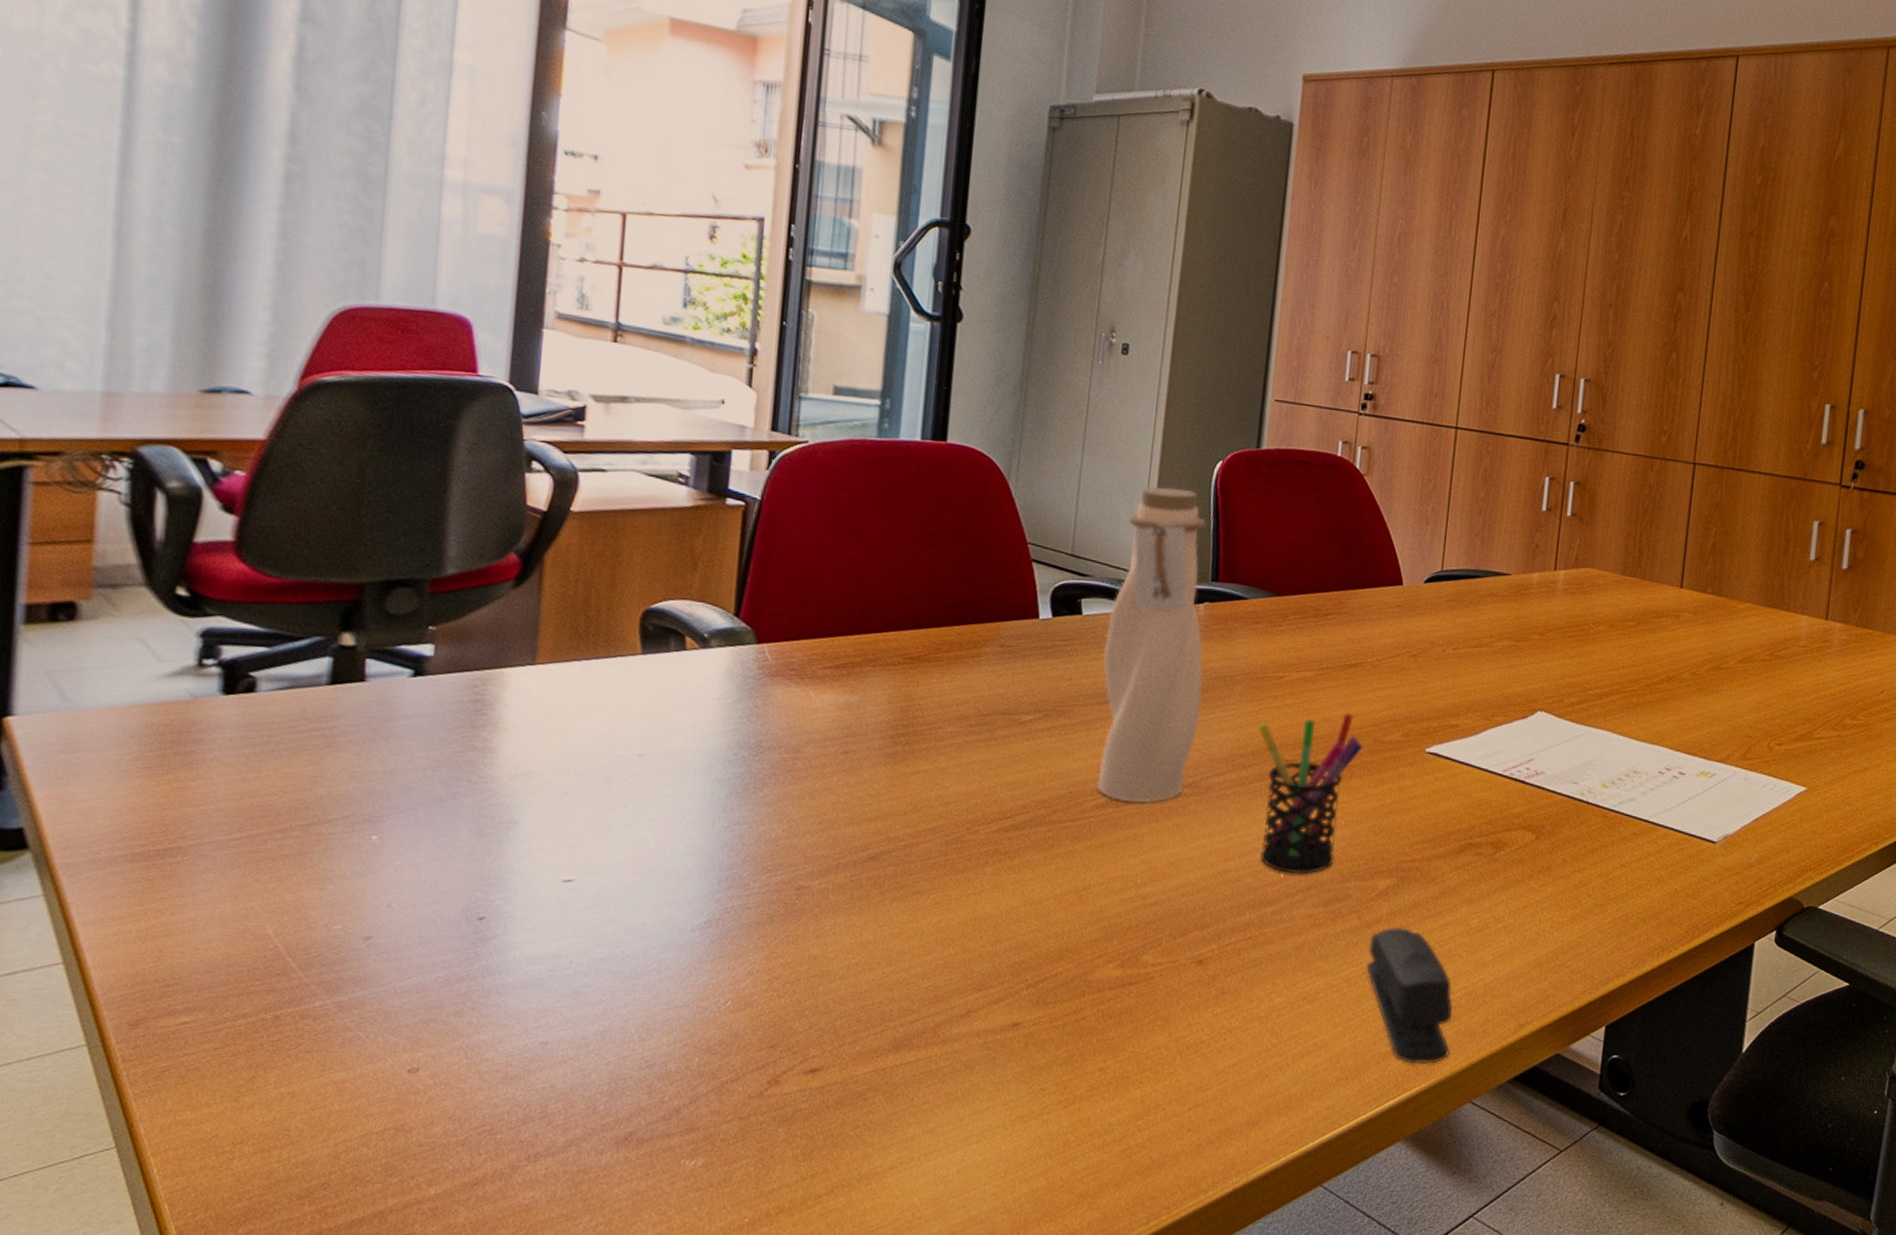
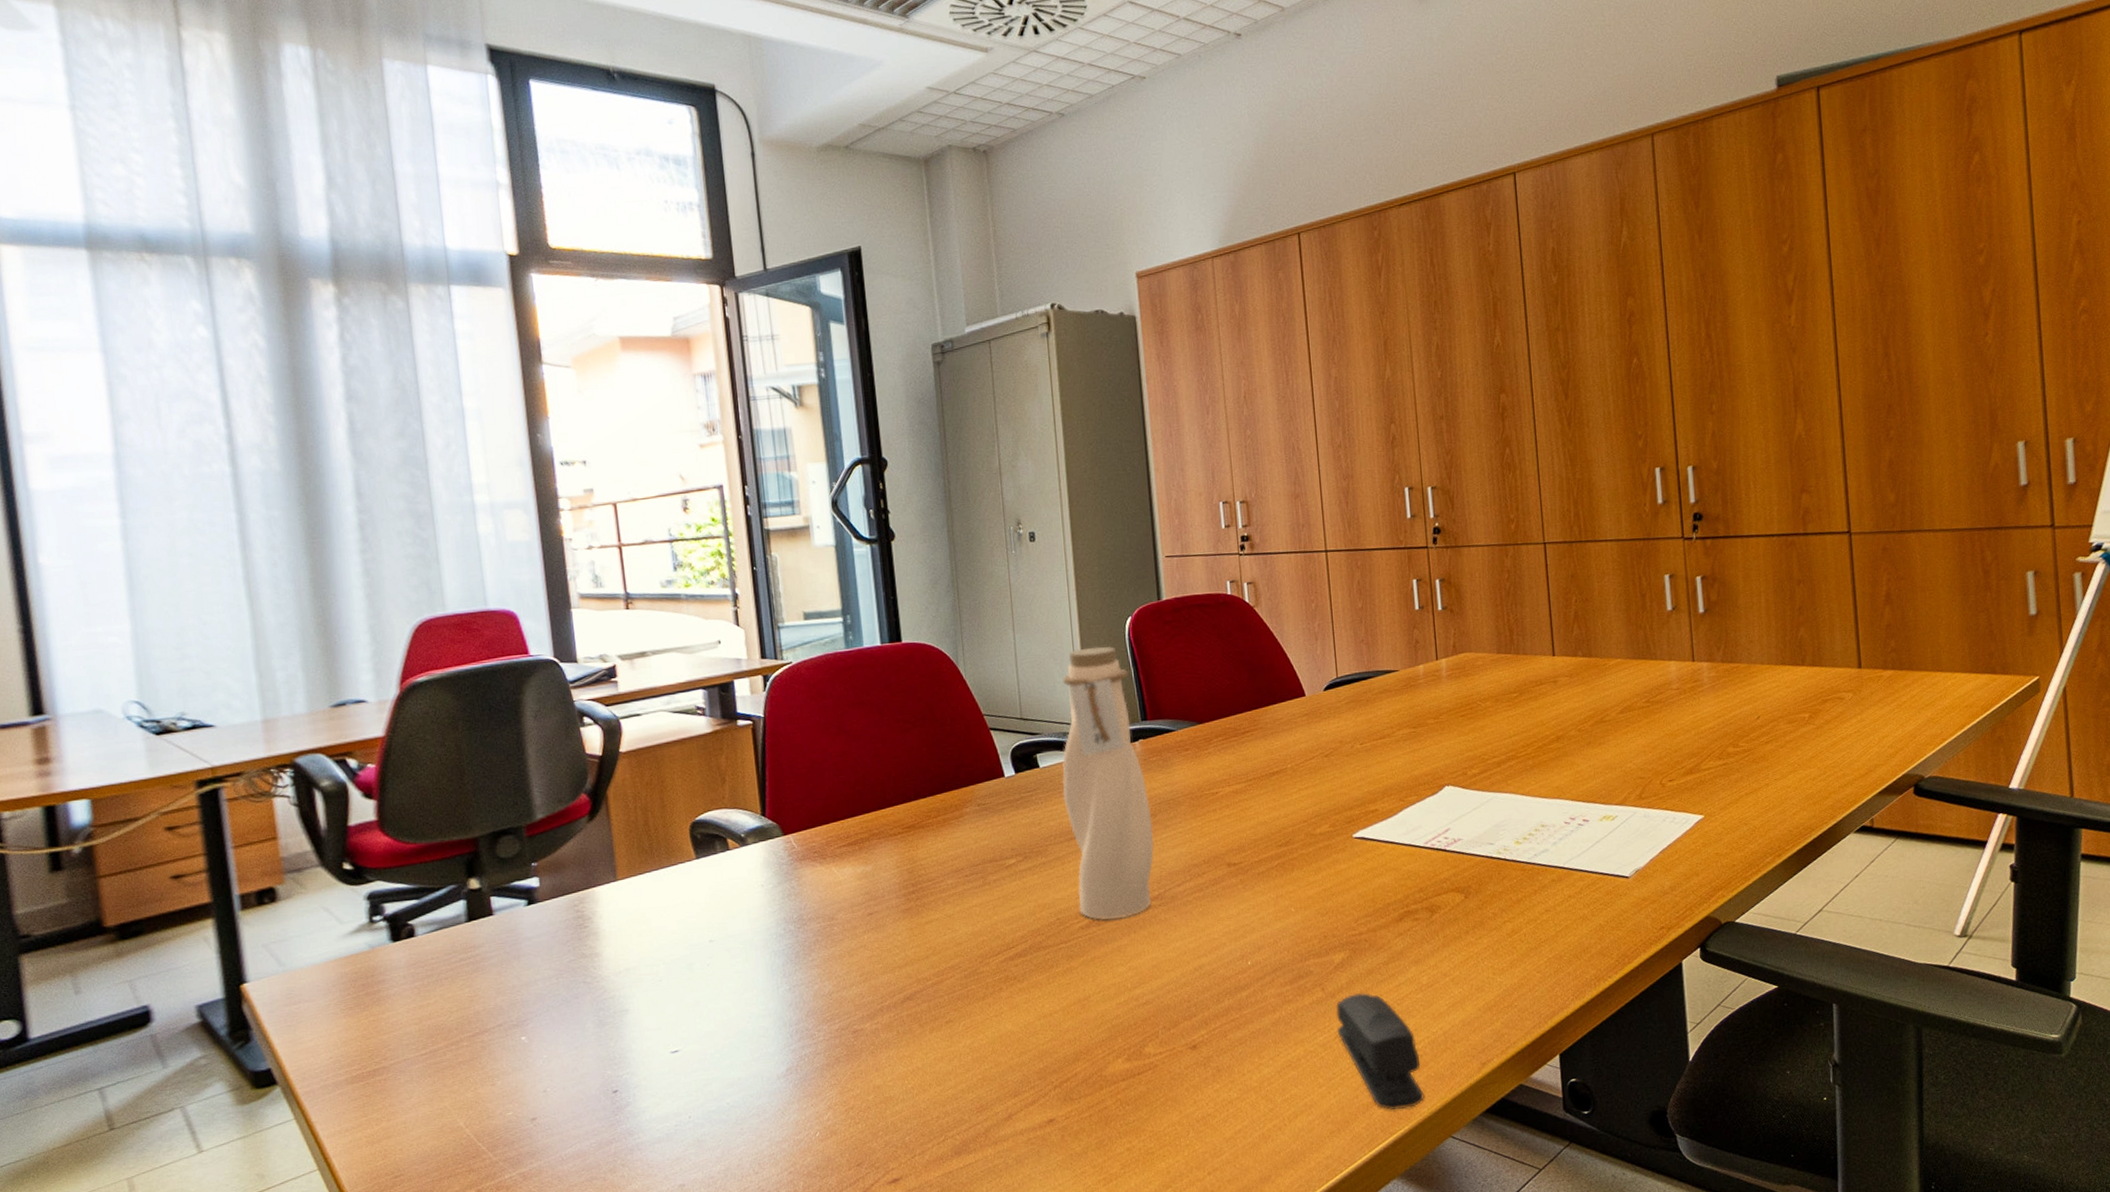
pen holder: present [1258,713,1363,874] -> none [1205,815,1298,961]

